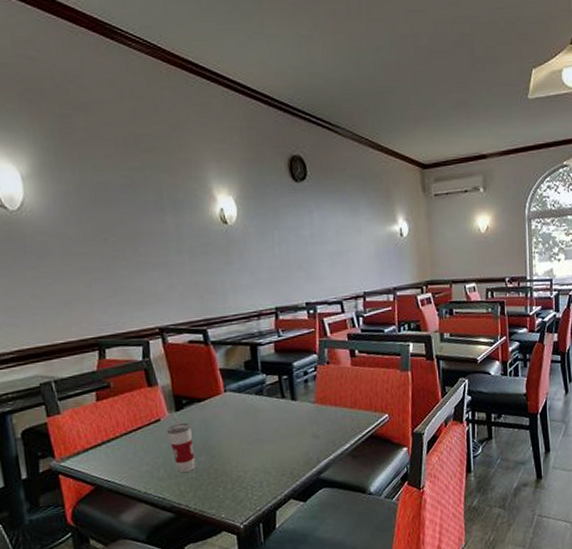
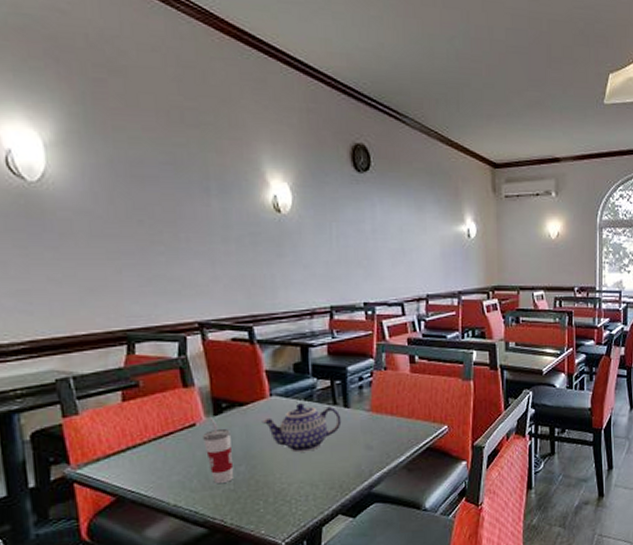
teapot: none [218,397,290,443] -> present [261,403,342,453]

